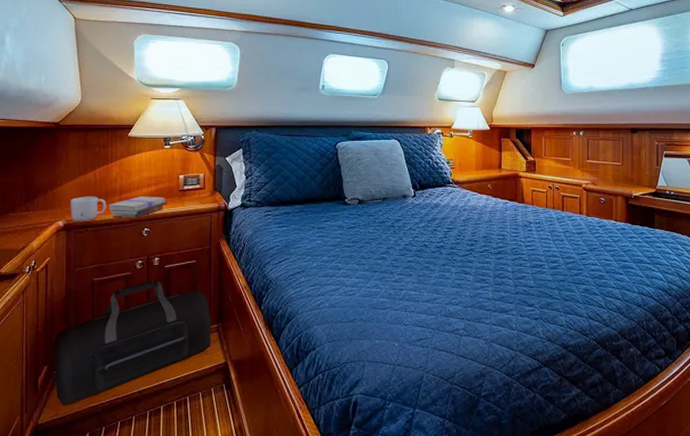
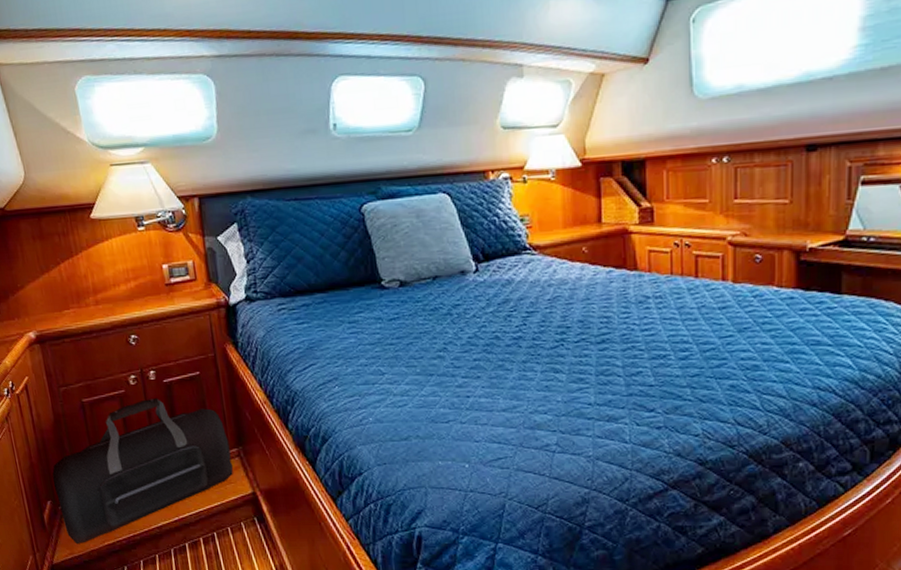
mug: present [70,196,106,222] -> none [37,299,82,333]
books: present [109,196,167,218] -> none [83,294,154,324]

